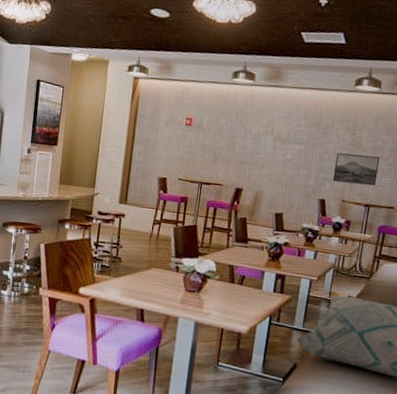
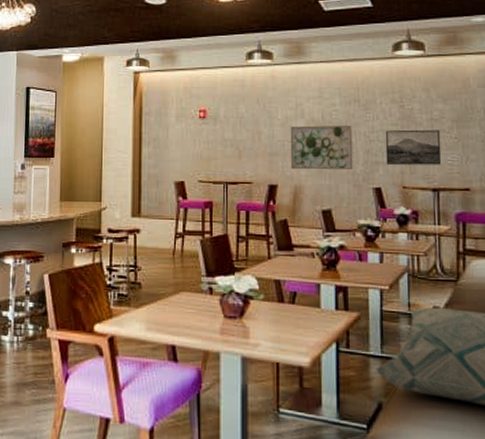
wall art: none [255,141,311,182] -> present [290,125,353,170]

